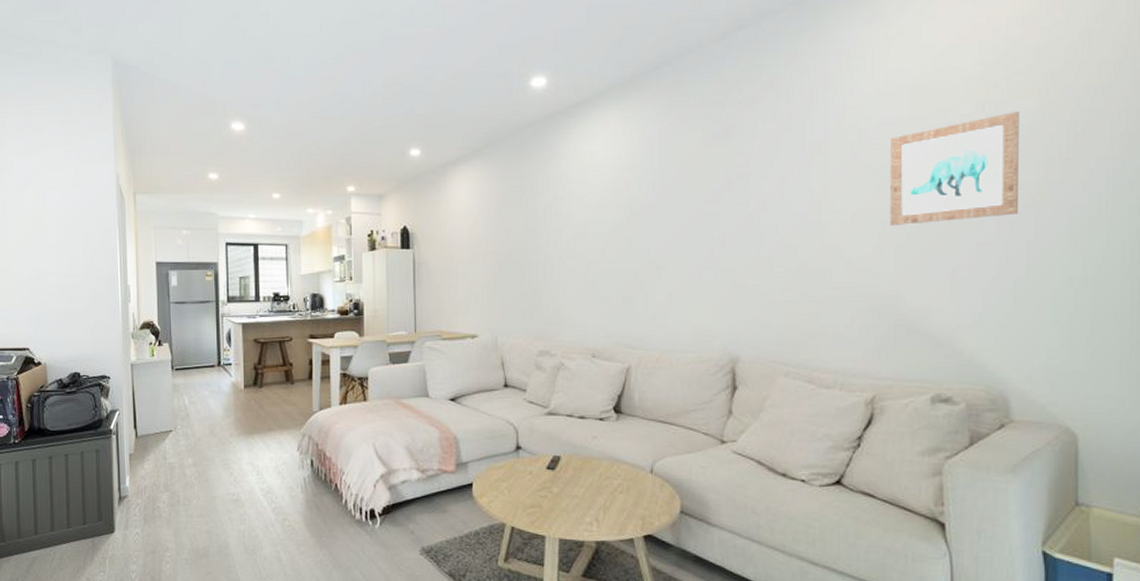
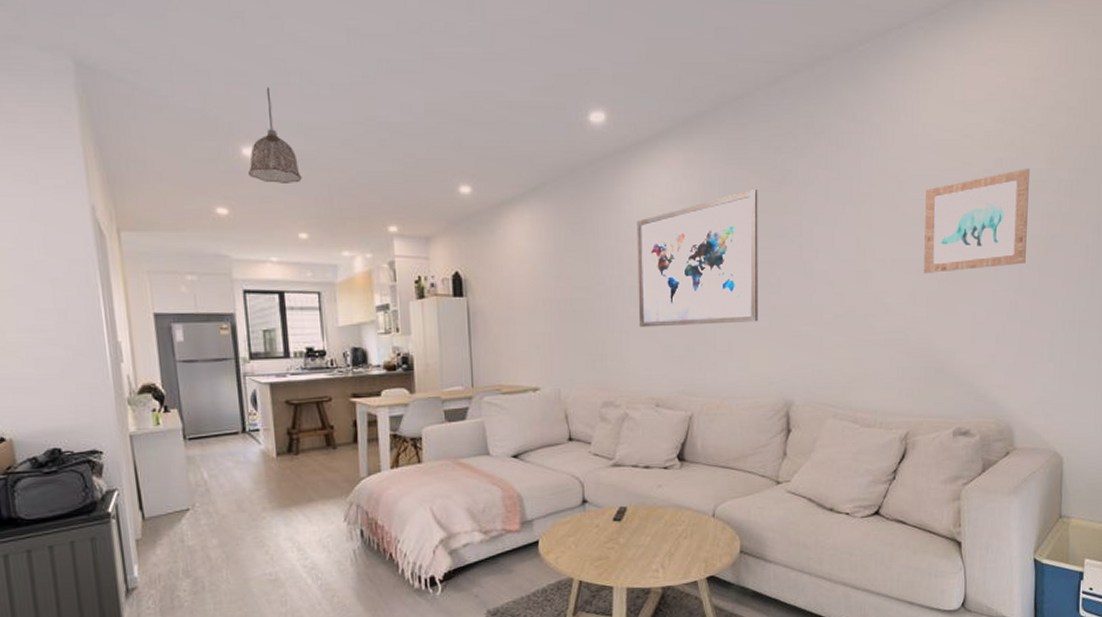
pendant lamp: none [235,72,278,152] -> present [247,86,302,183]
wall art: none [575,144,701,279] -> present [637,190,758,328]

